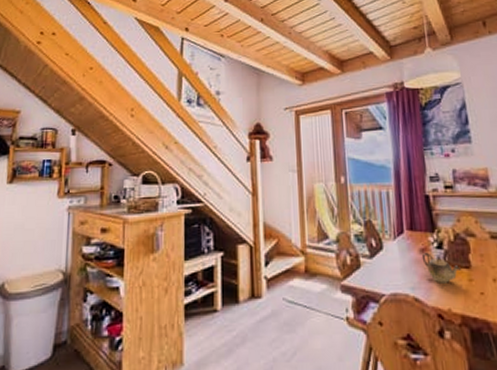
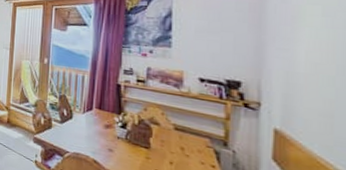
teapot: present [421,252,461,283] -> none [105,128,140,156]

